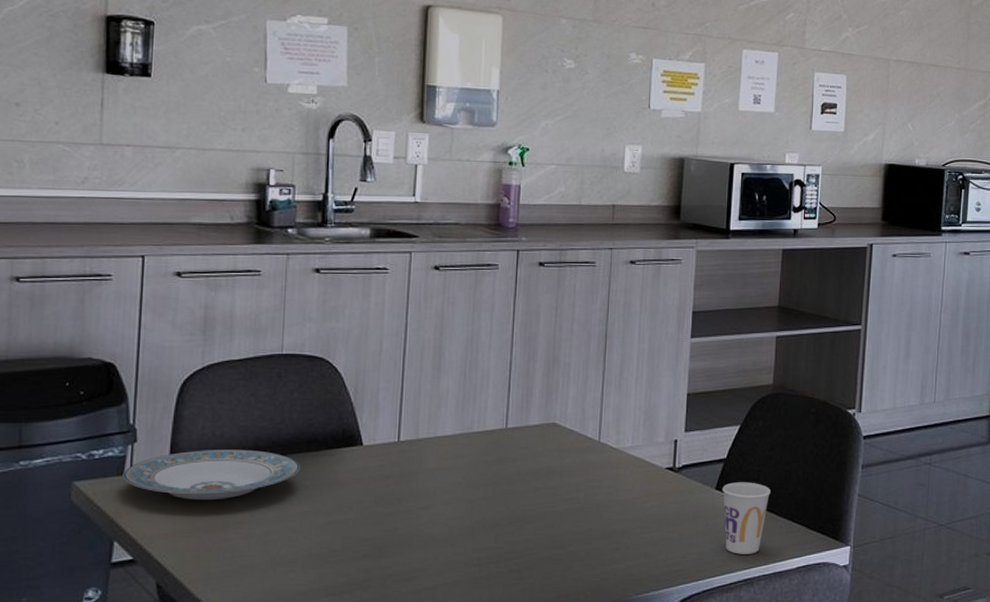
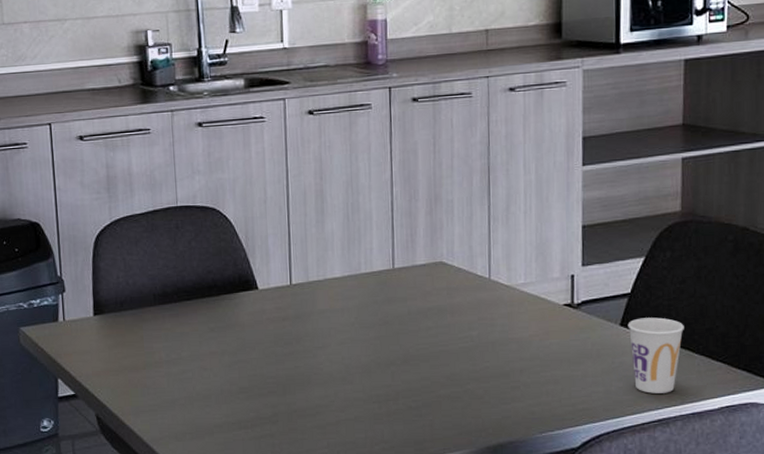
plate: present [123,449,300,501] -> none [58,296,204,343]

